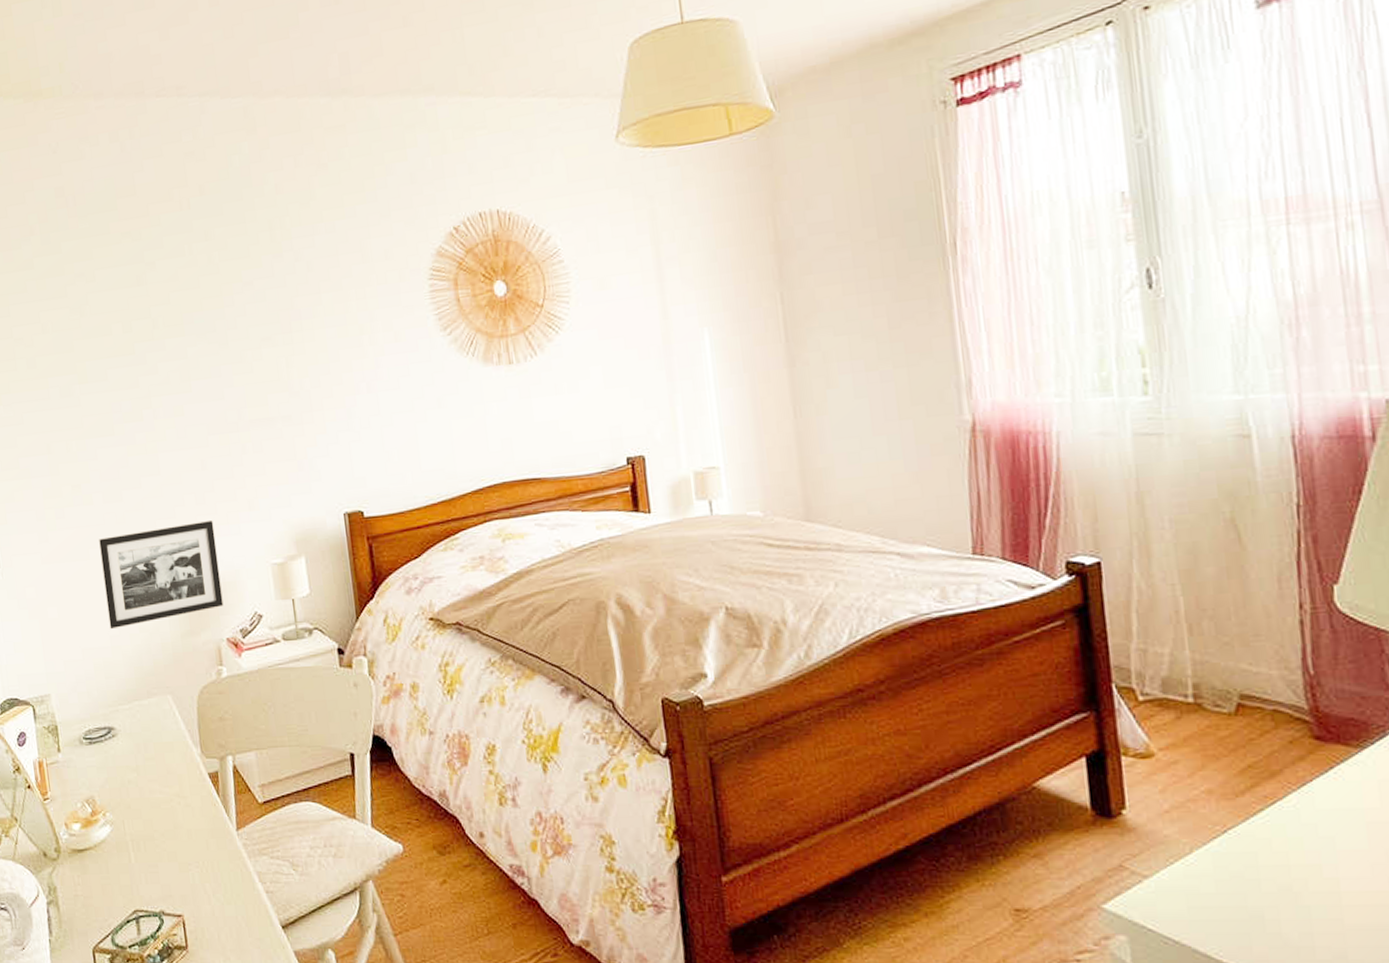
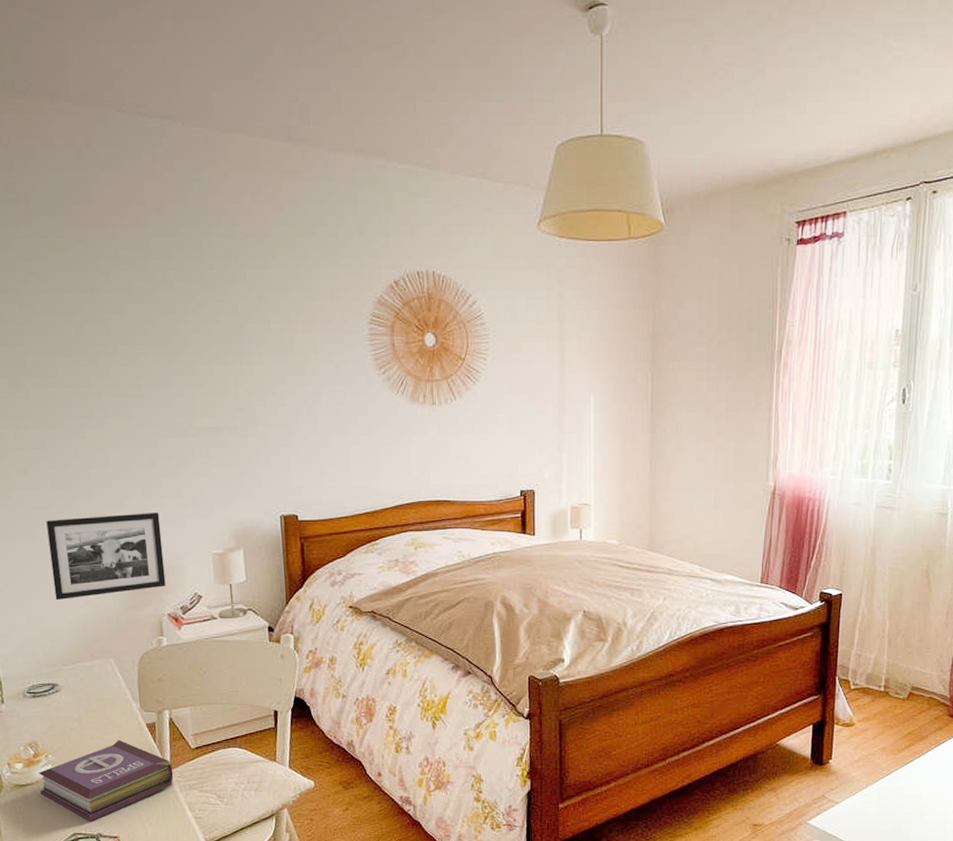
book: none [96,793,241,895] -> present [38,740,174,821]

